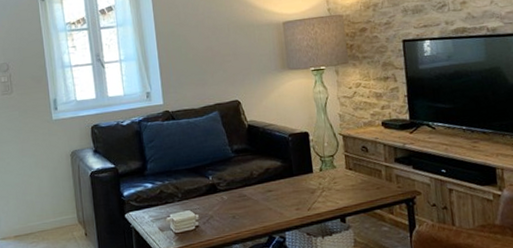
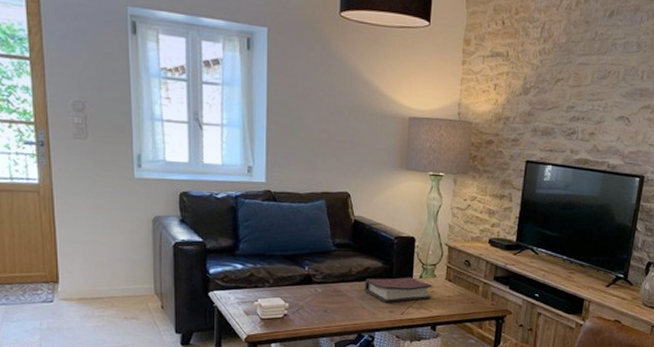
hardback book: none [267,171,335,201] -> present [365,277,432,303]

